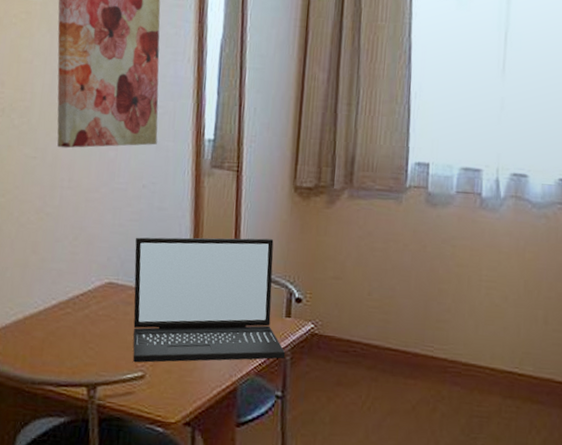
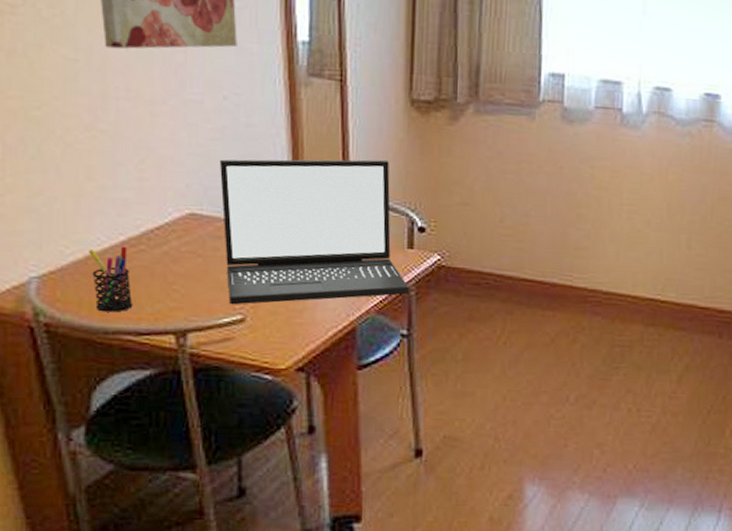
pen holder: none [27,309,57,366] -> present [88,246,133,313]

